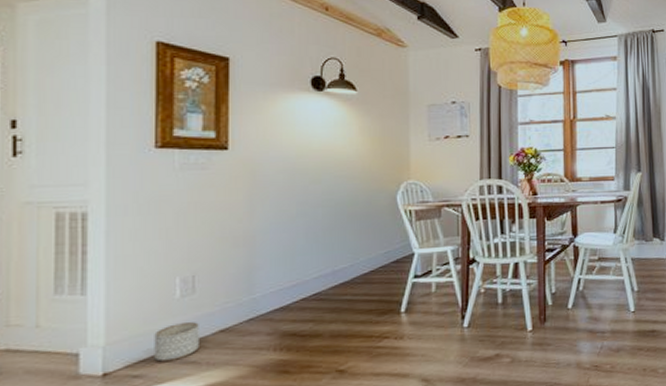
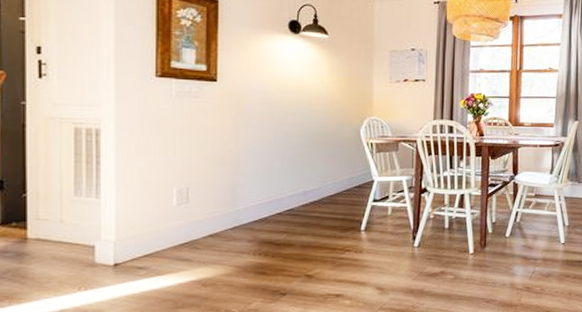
planter: present [154,322,199,362] -> none [155,227,192,257]

